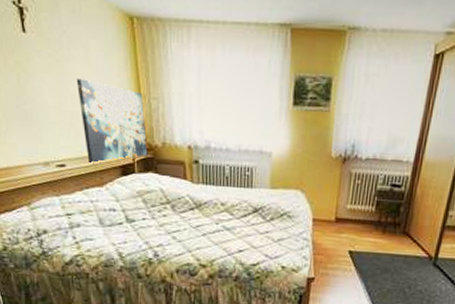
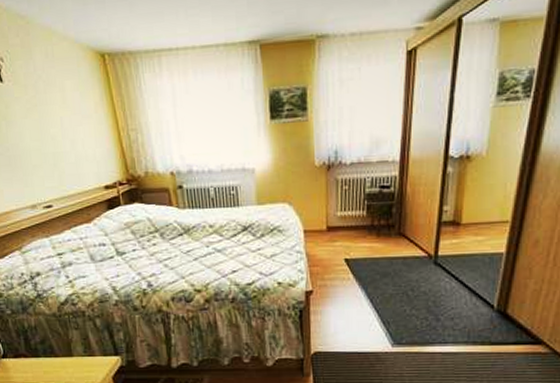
wall art: present [76,78,148,164] -> none [55,119,132,202]

